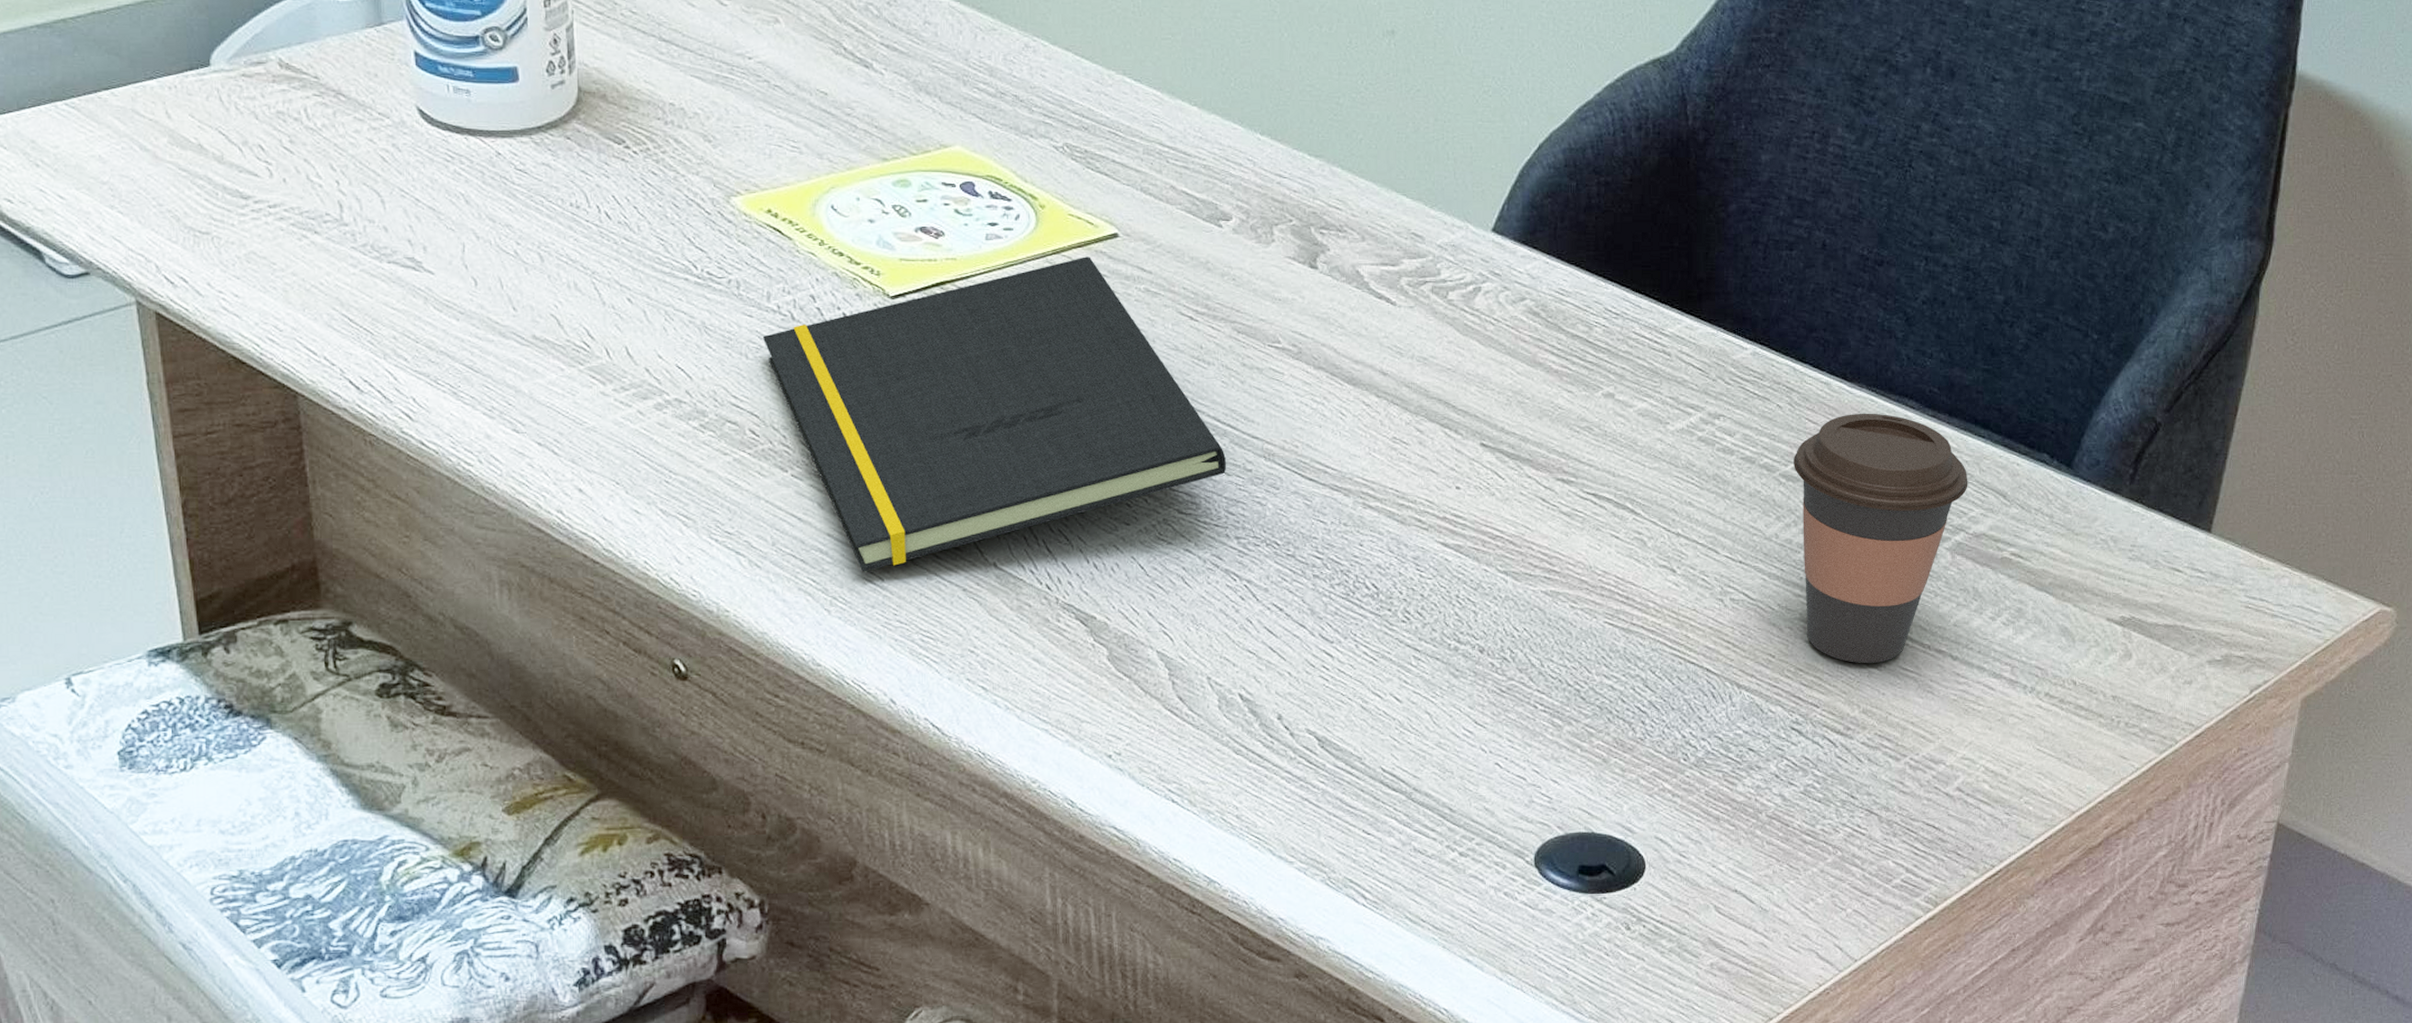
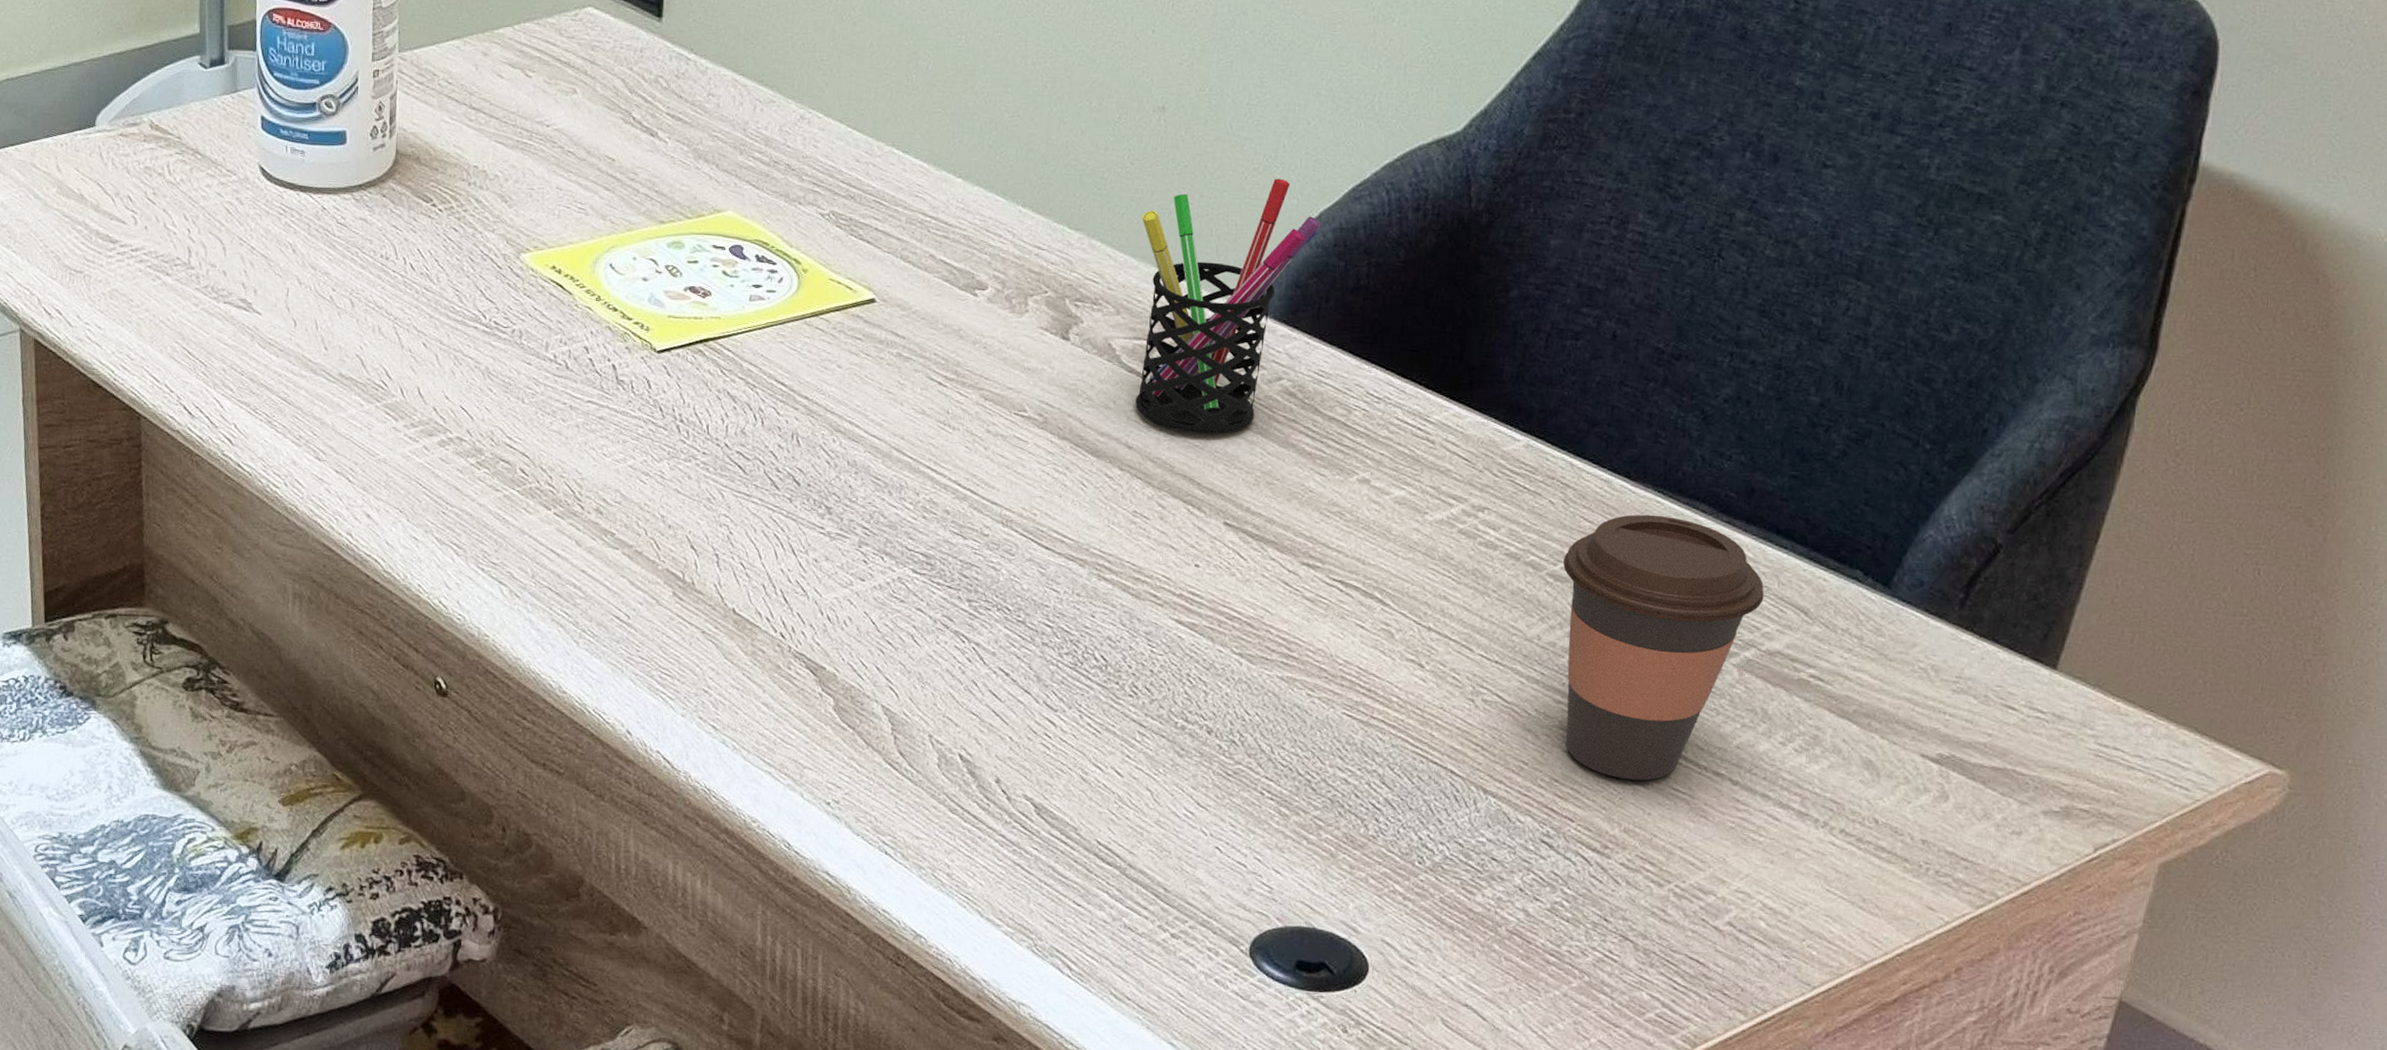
notepad: present [763,256,1227,572] -> none [539,320,965,609]
pen holder: none [1380,101,1552,357] -> present [1135,178,1321,435]

